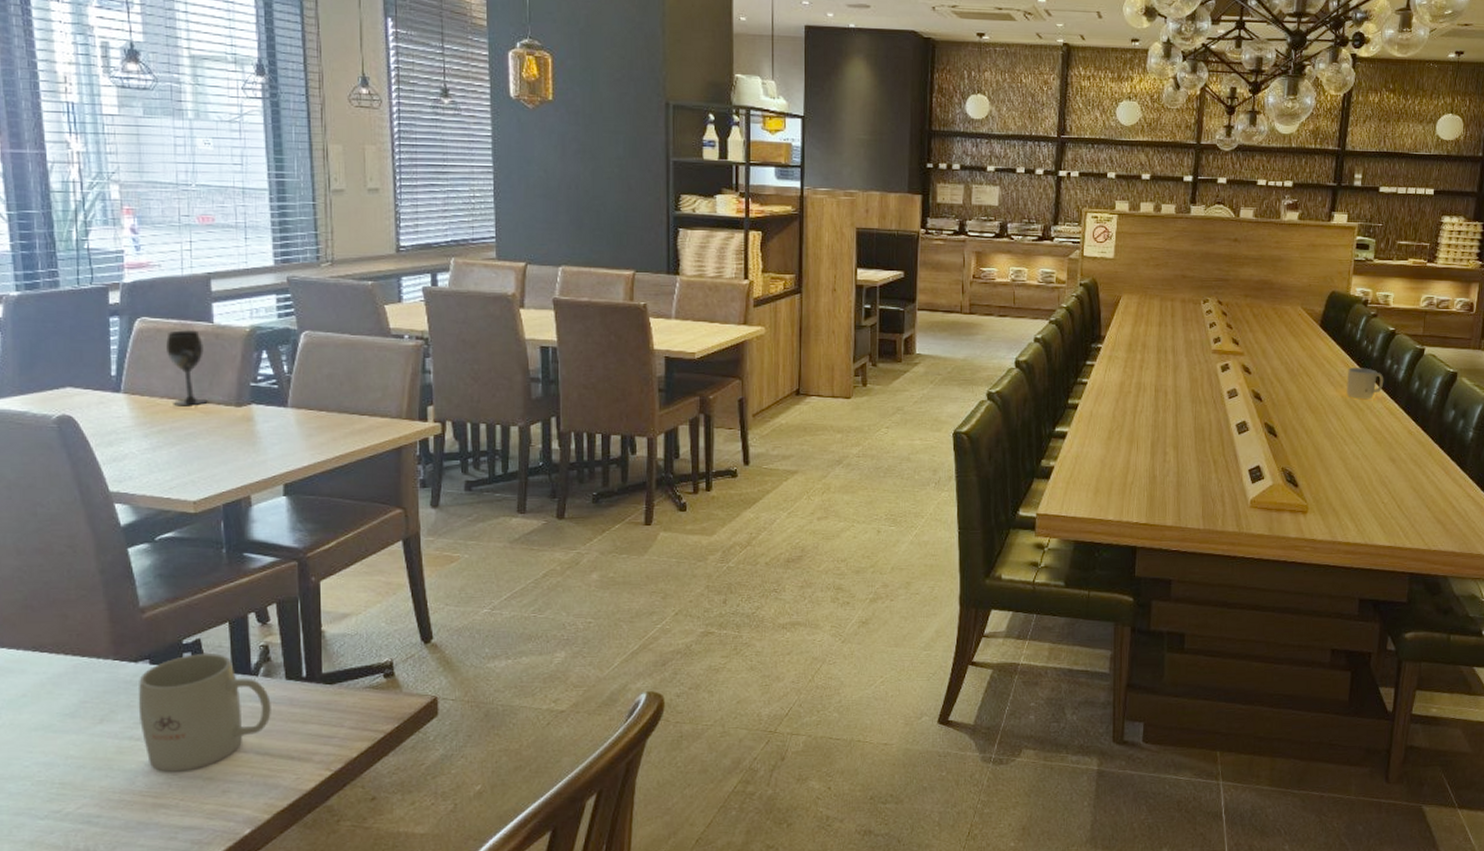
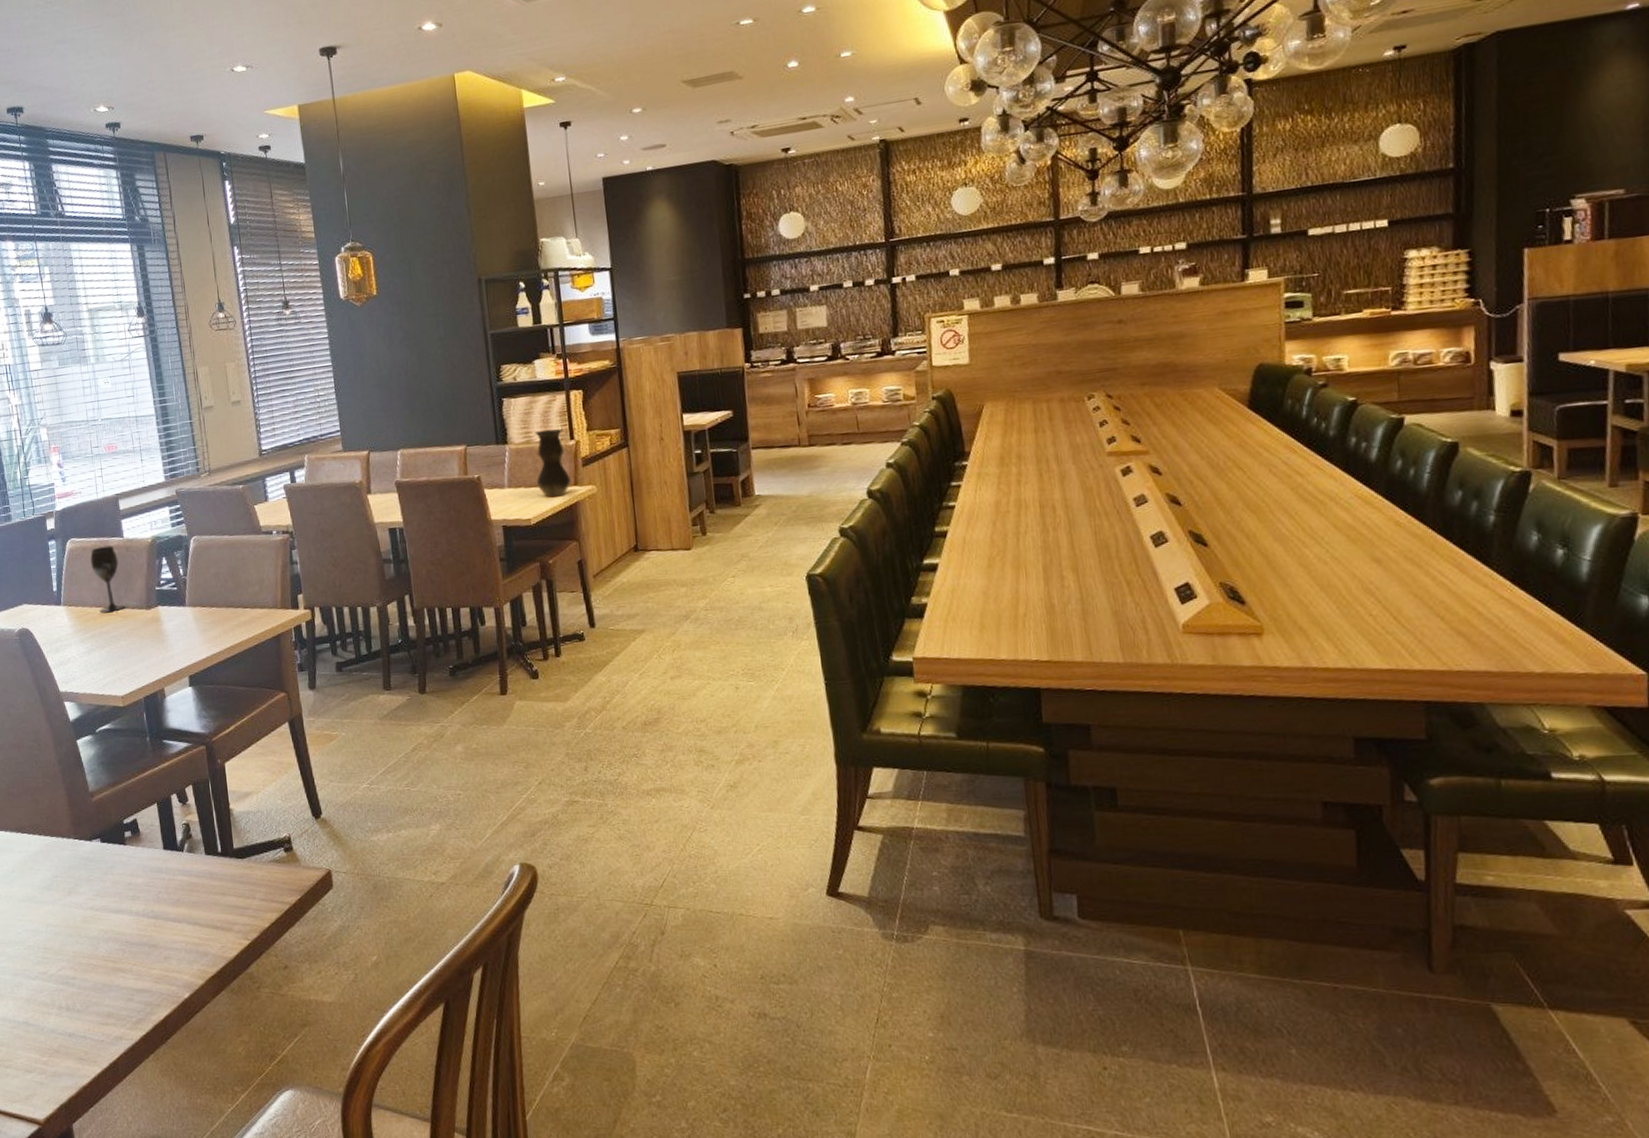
mug: present [137,653,271,772] -> none [93,832,197,939]
vase: none [706,265,740,334] -> present [534,428,571,498]
mug: present [1346,368,1384,400] -> none [1295,450,1350,491]

